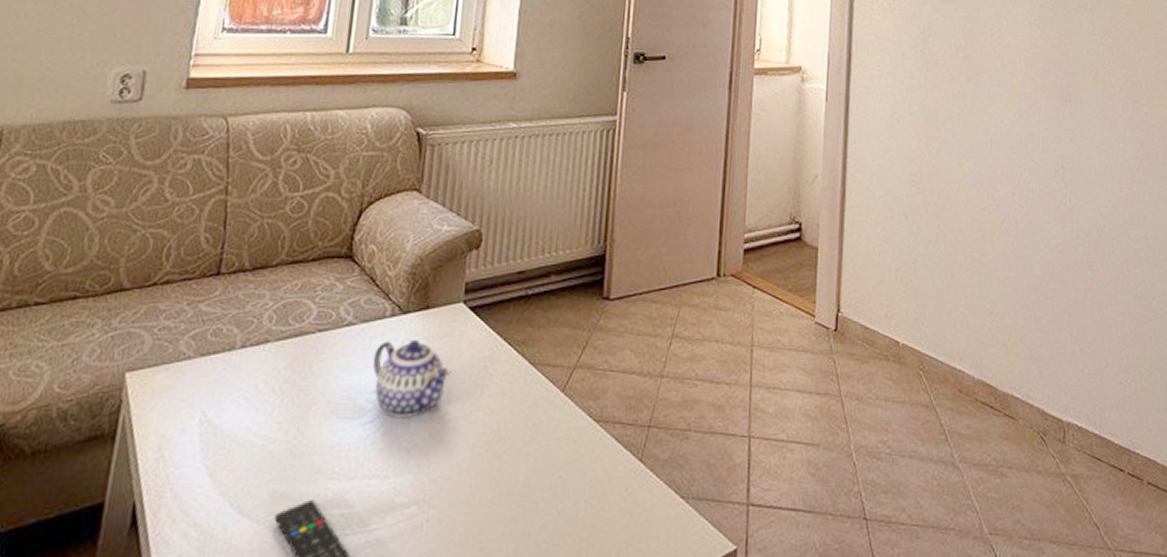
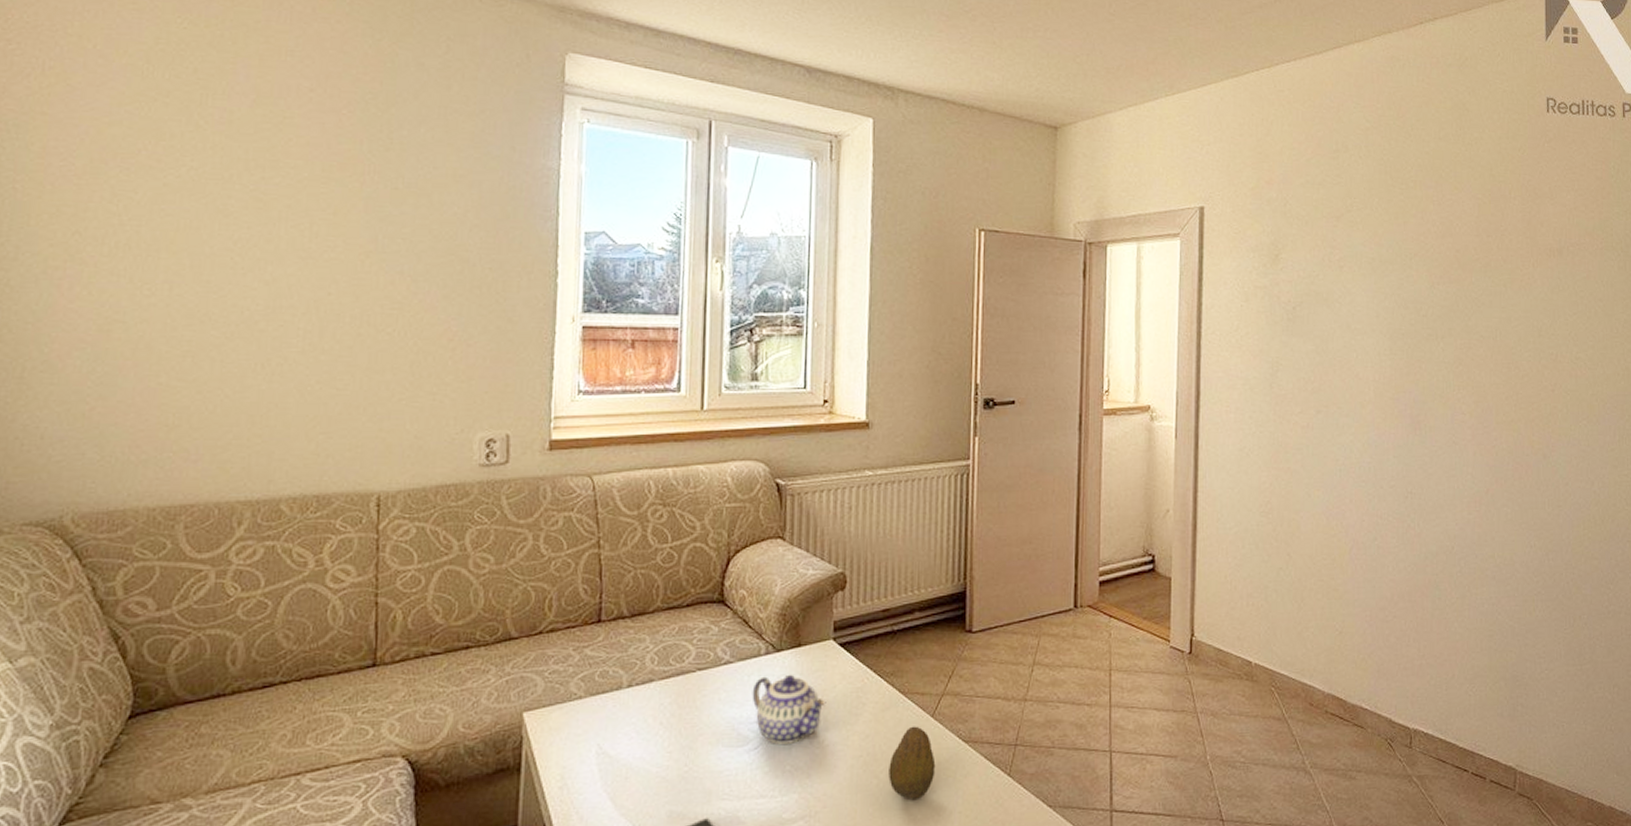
fruit: none [512,401,563,487] -> present [889,726,936,801]

